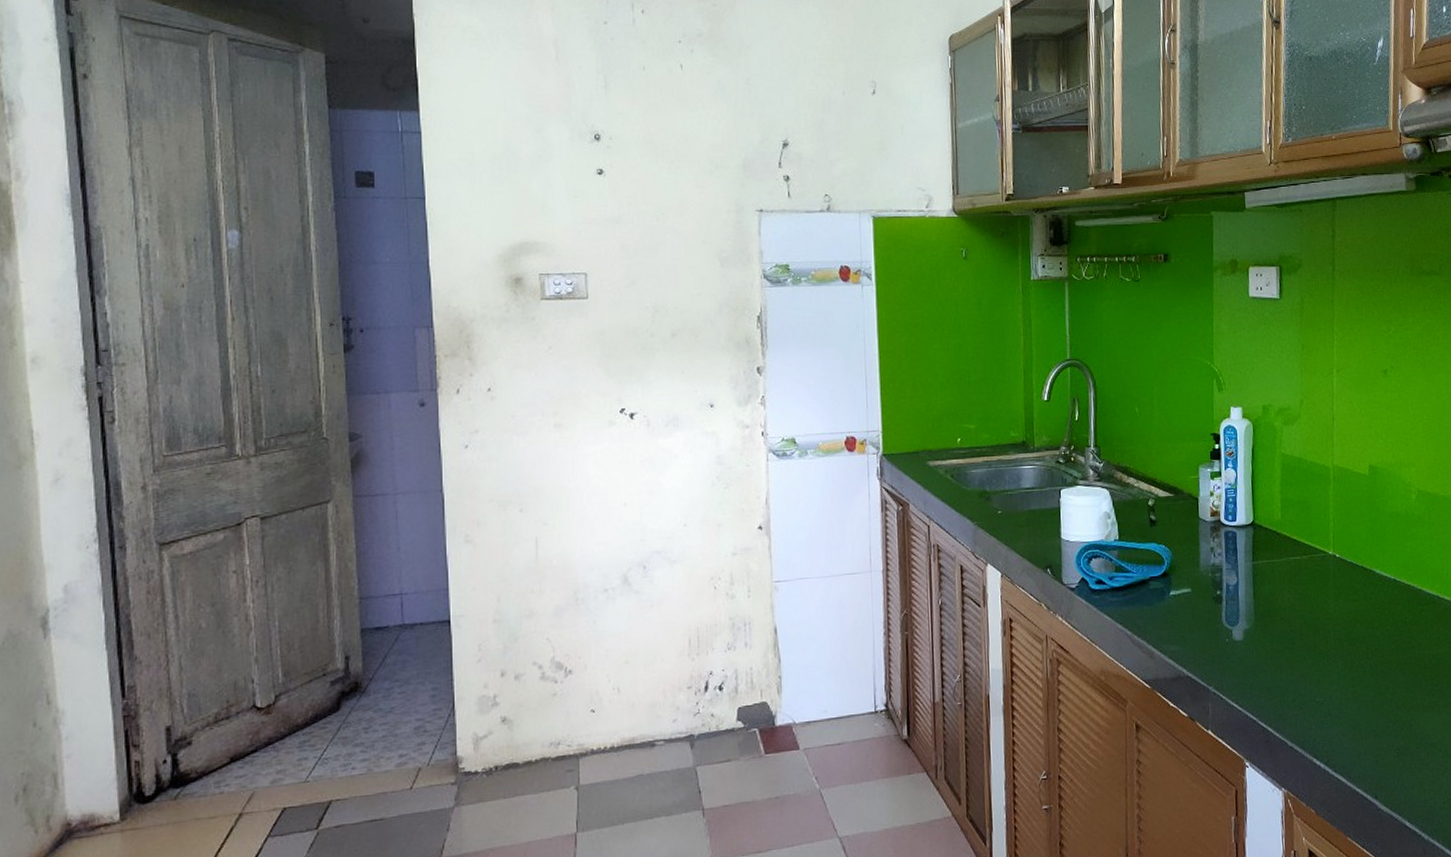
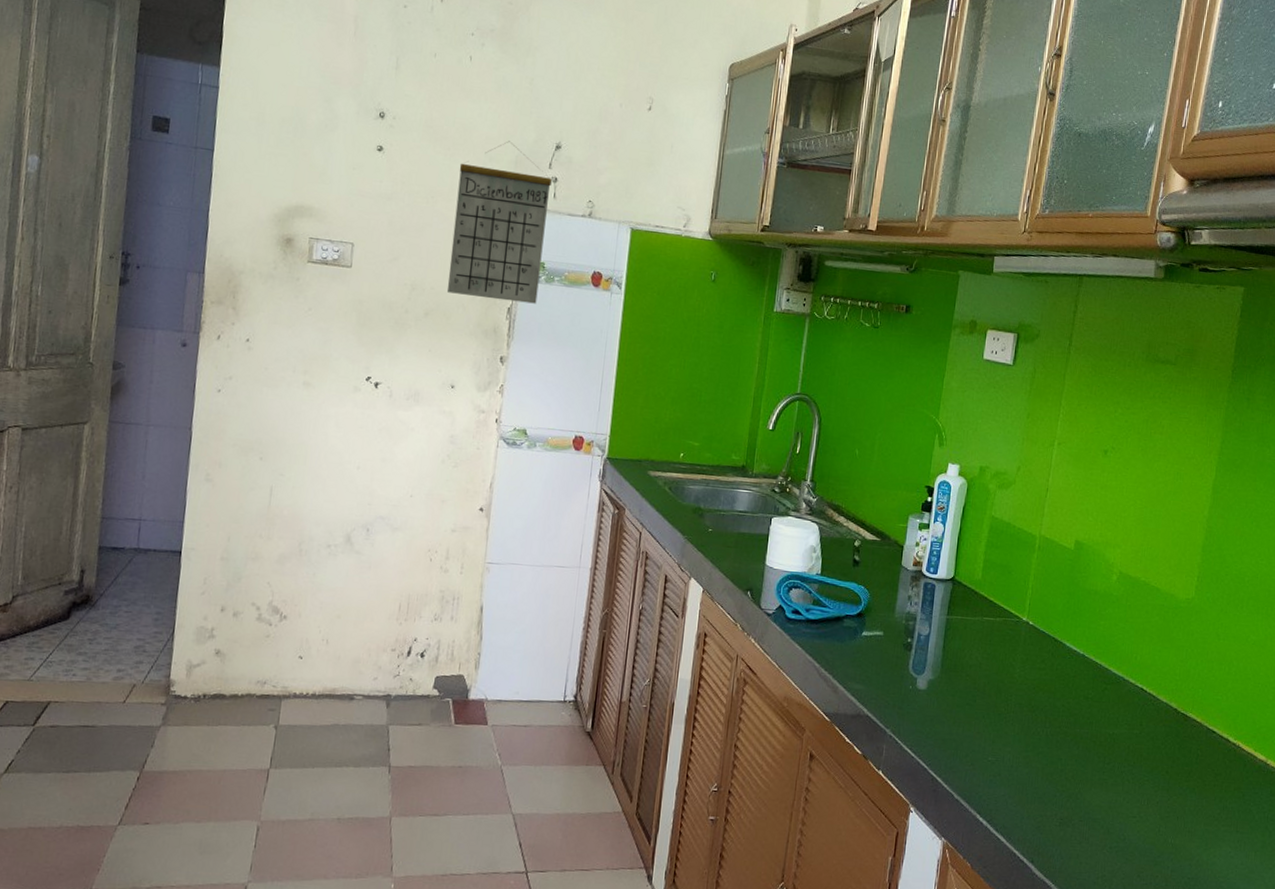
calendar: none [686,145,787,310] -> present [446,141,552,304]

